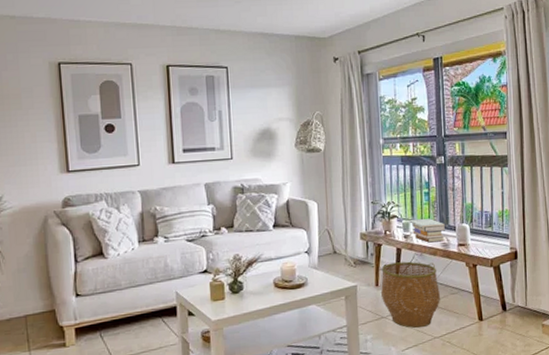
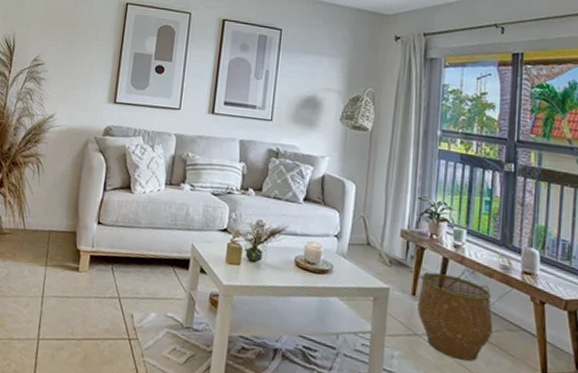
books: present [408,218,445,243] -> none [461,227,507,263]

